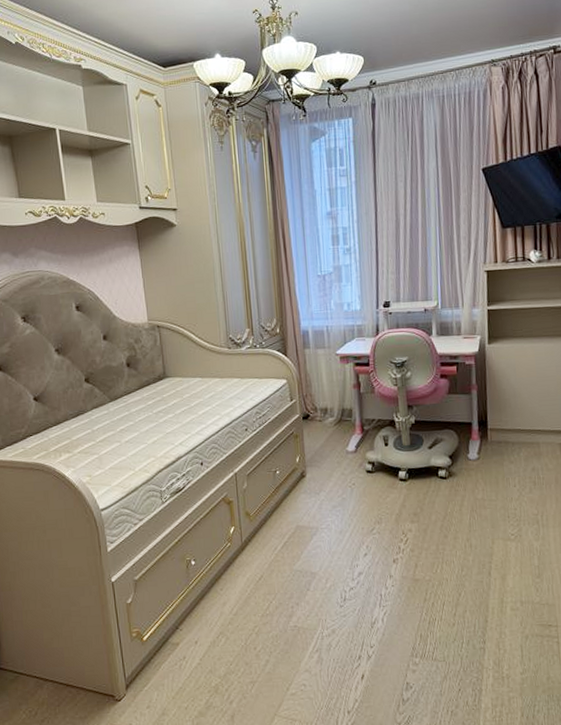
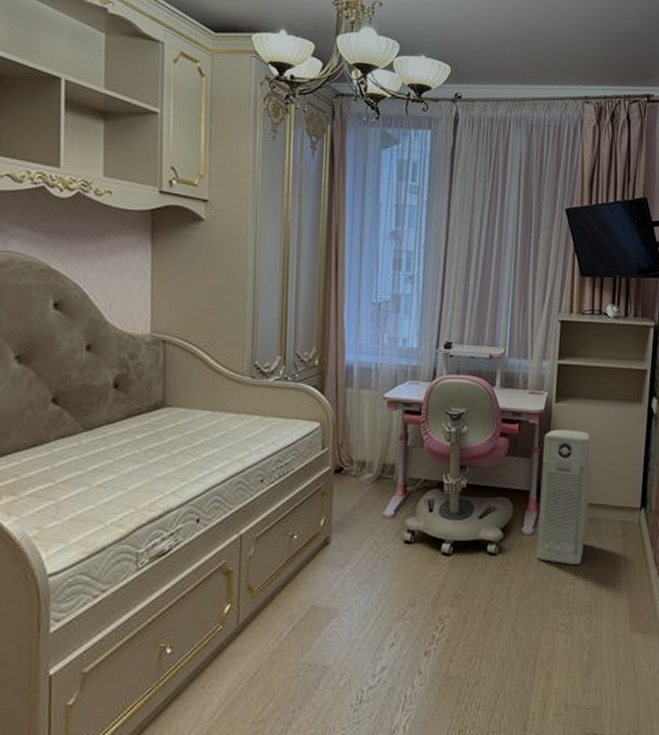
air purifier: none [480,366,528,484] -> present [536,429,591,565]

